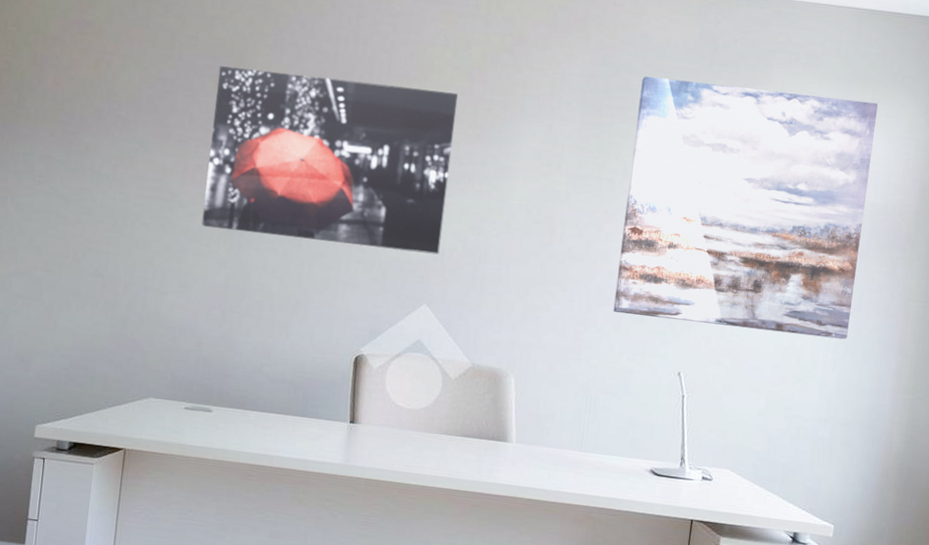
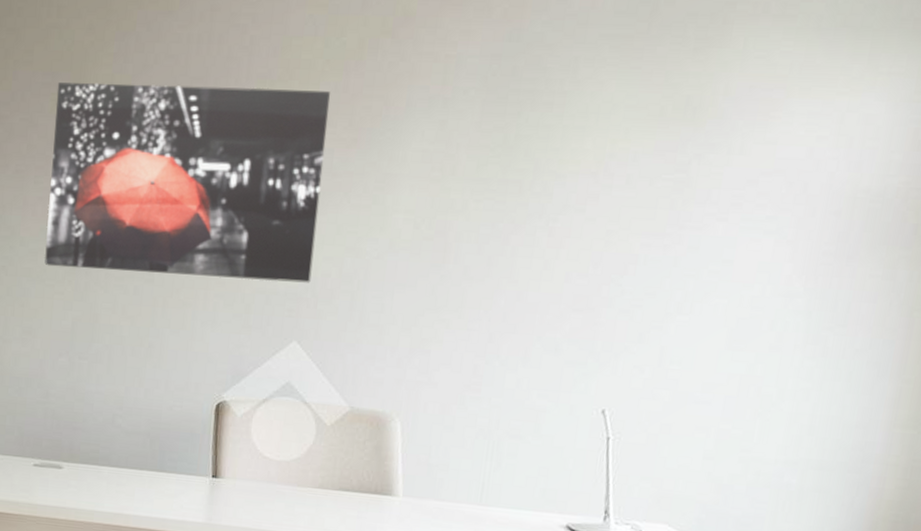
wall art: present [613,76,878,340] -> none [520,50,878,363]

